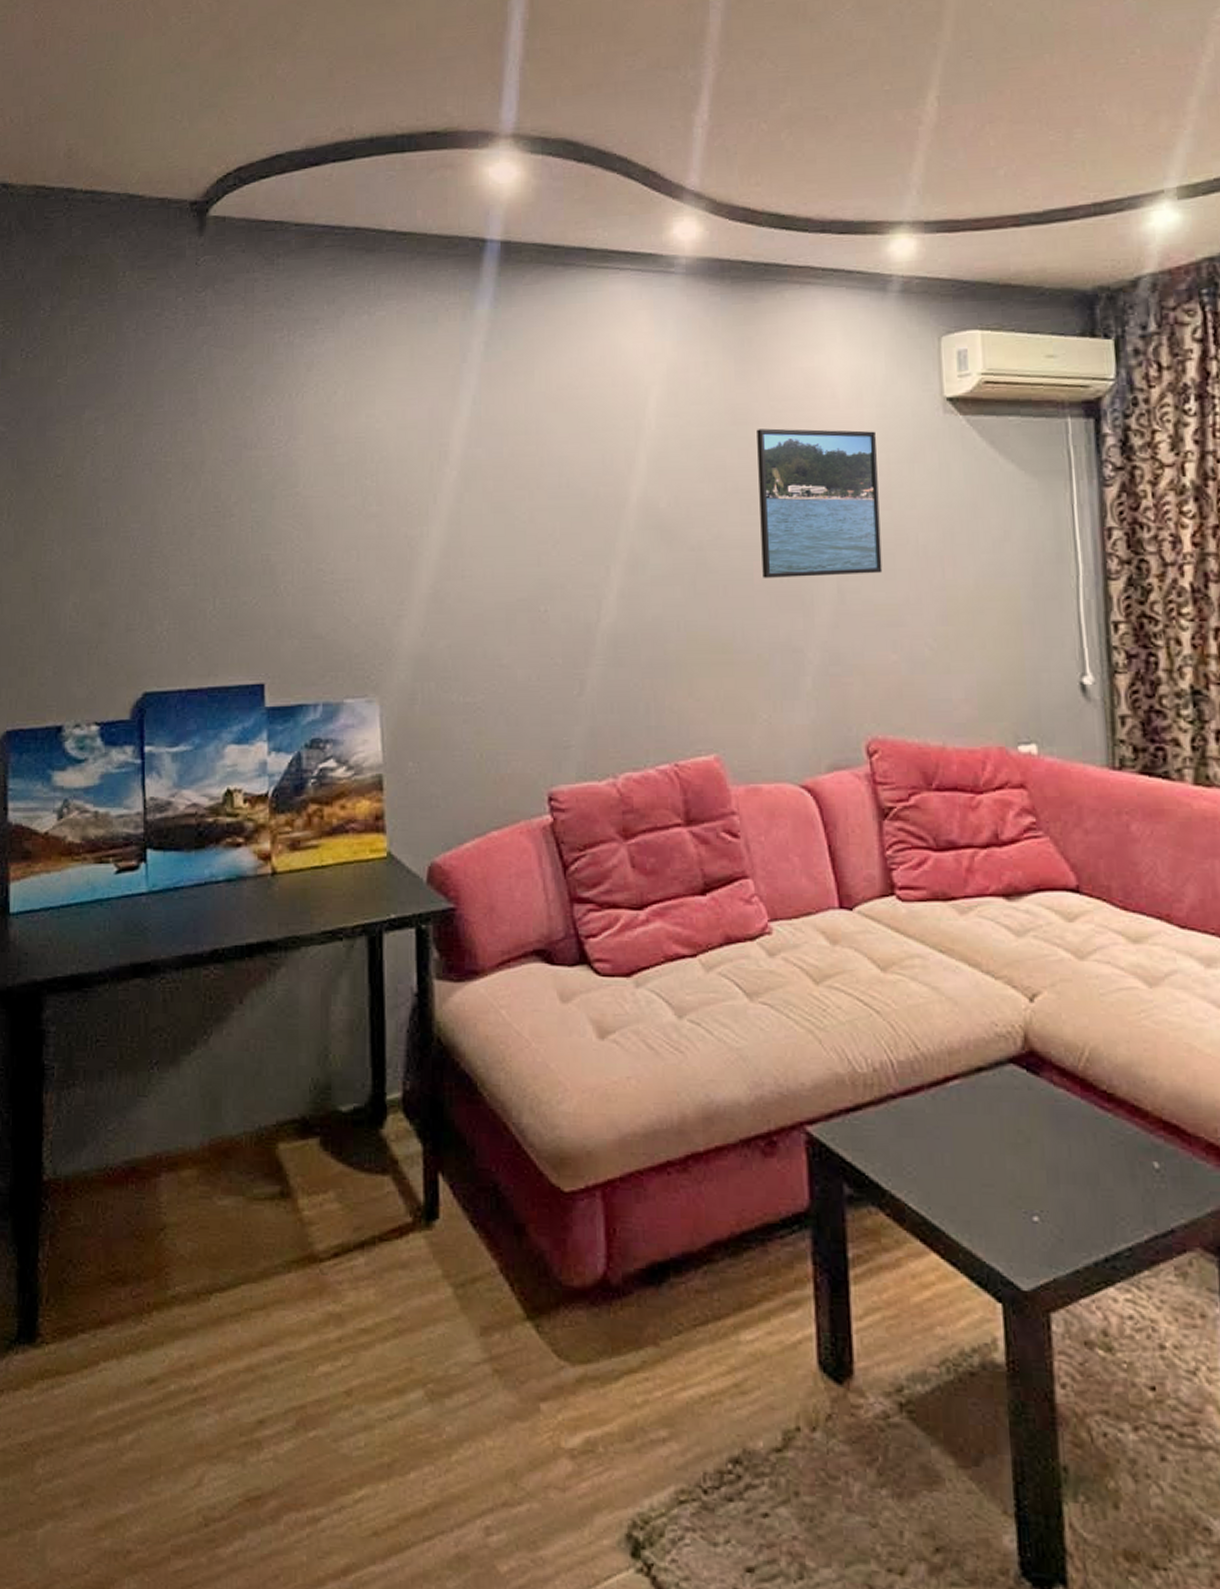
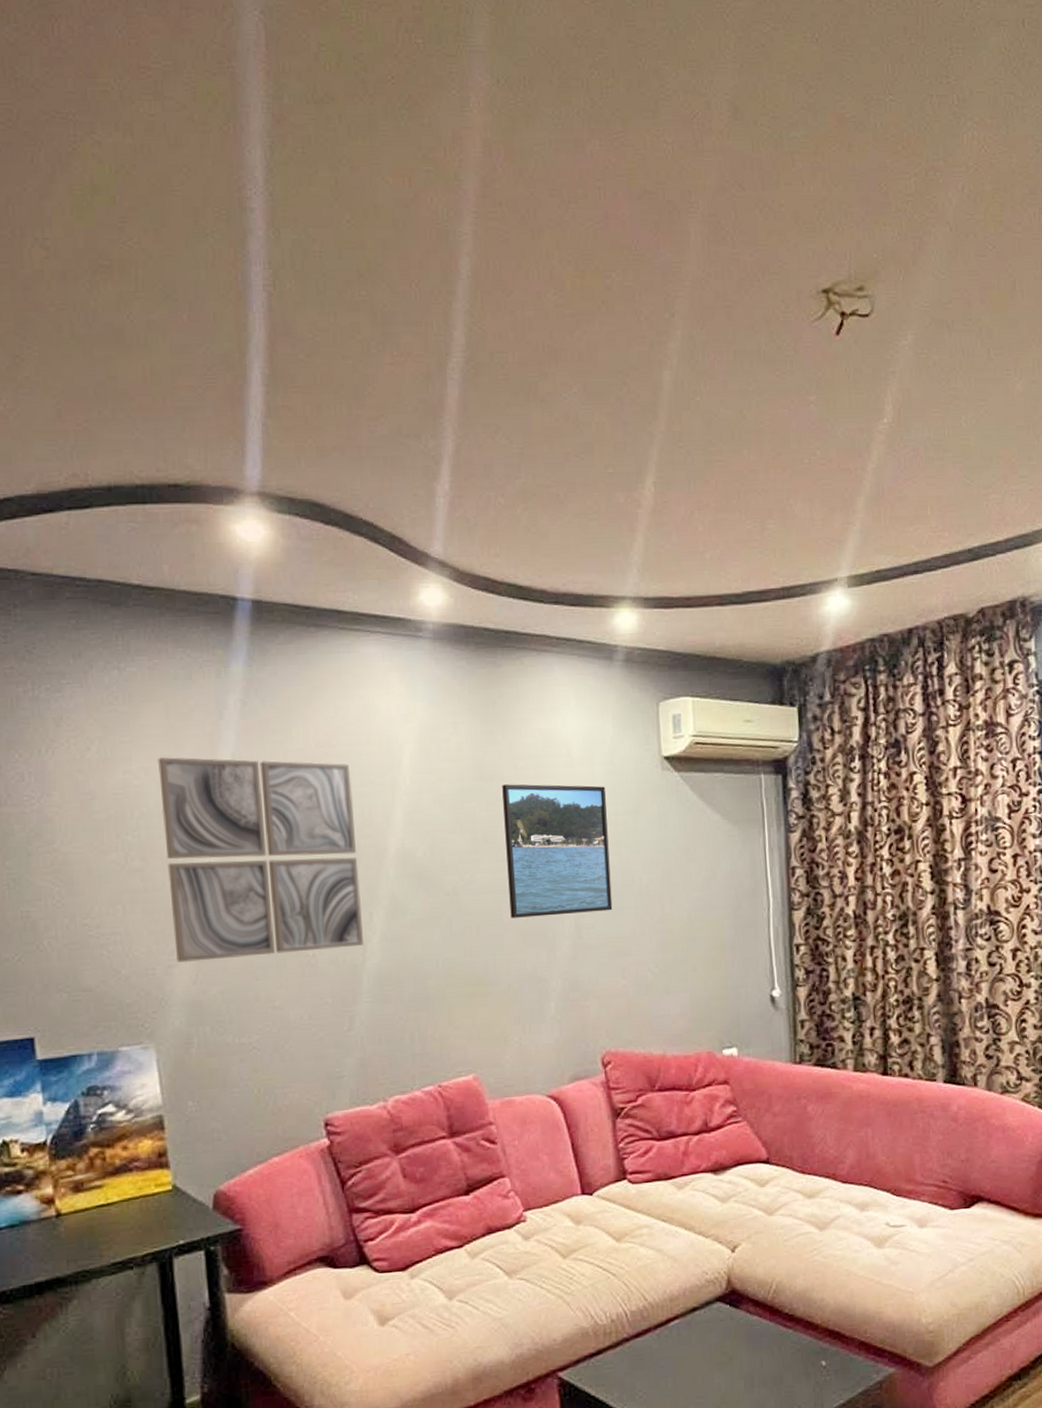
wall art: none [399,400,599,614] -> present [157,757,363,963]

